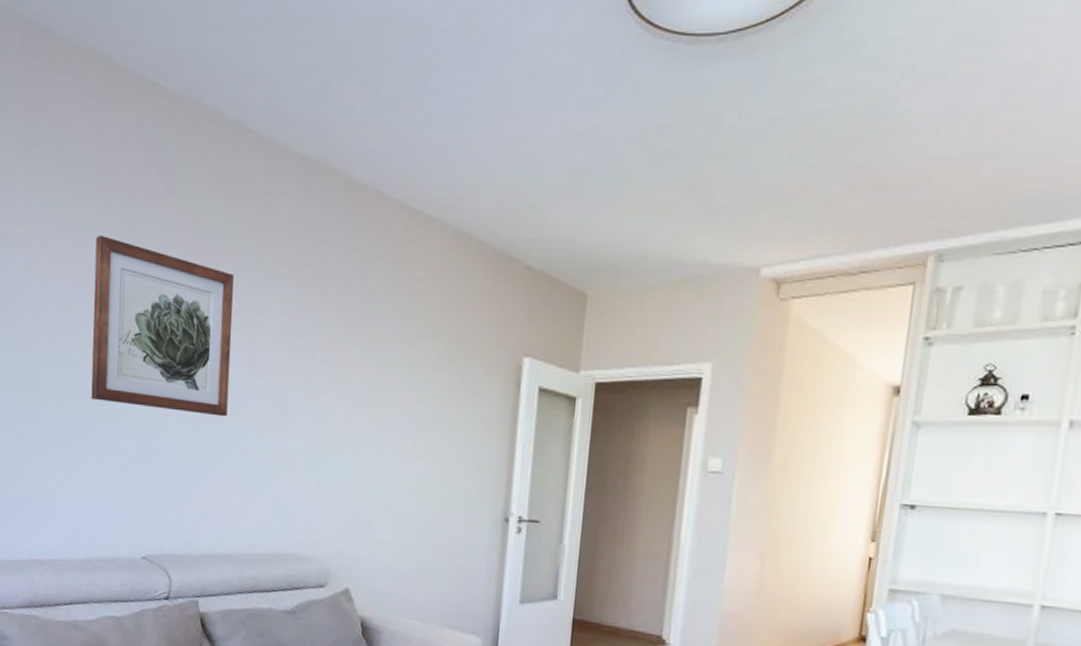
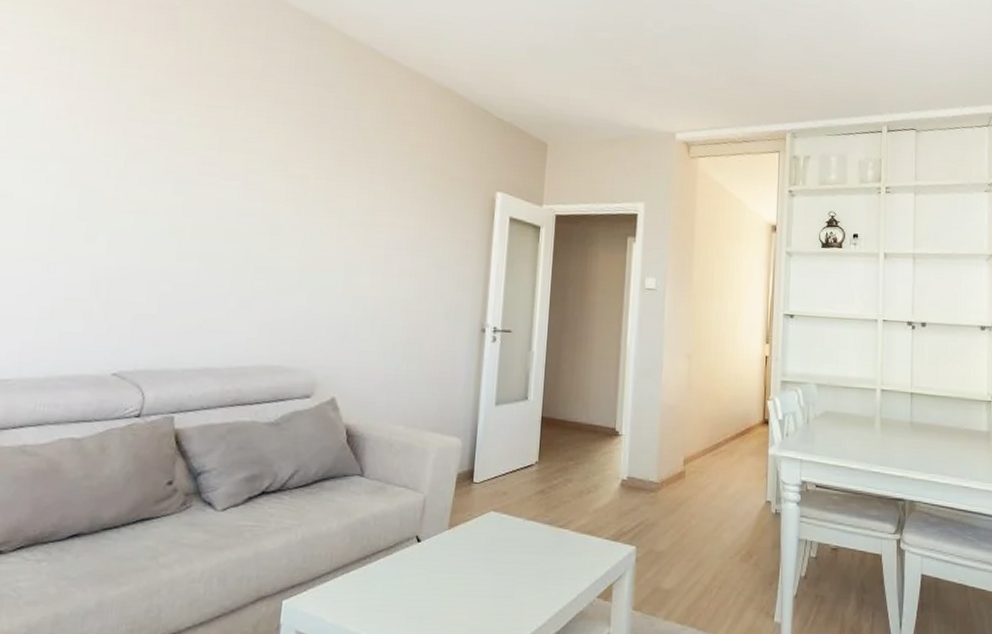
wall art: present [91,234,234,417] -> none [67,59,232,235]

